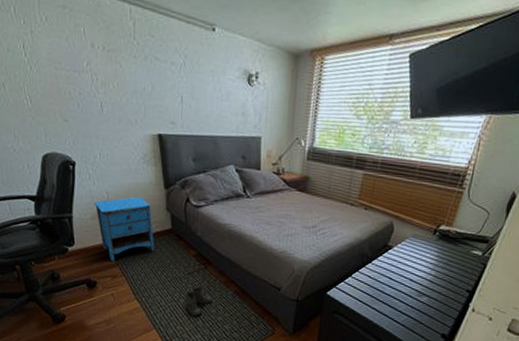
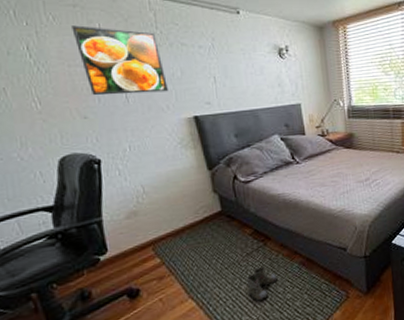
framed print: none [60,28,138,106] -> present [71,25,168,95]
nightstand: present [94,196,155,262] -> none [128,184,206,262]

